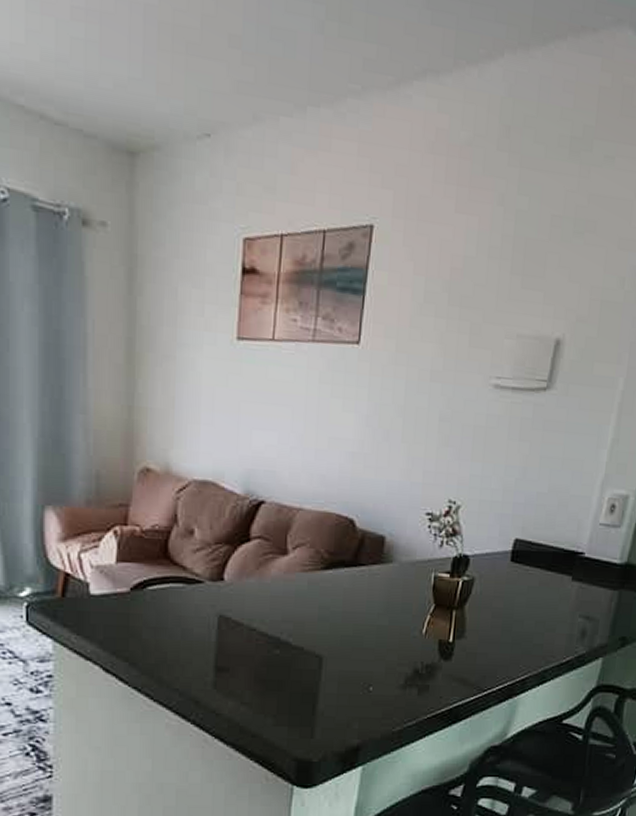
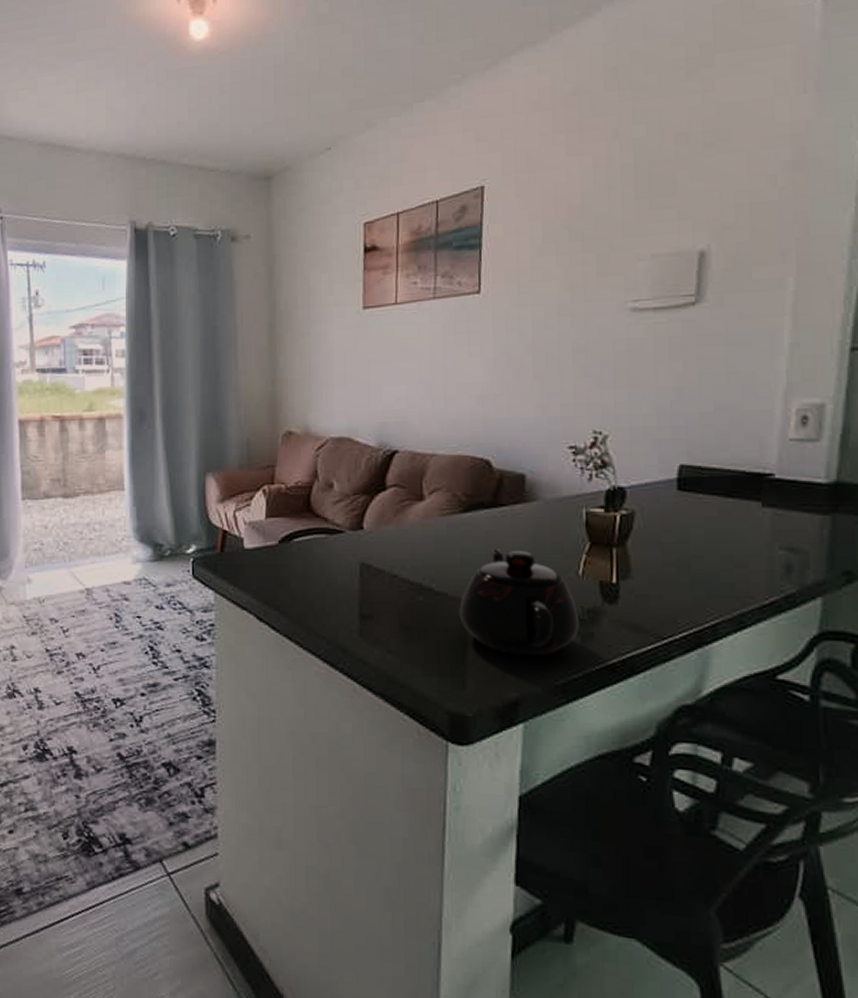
teapot: none [313,605,418,707] -> present [459,548,579,657]

